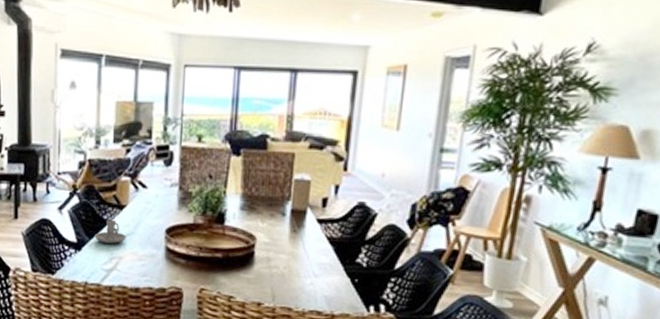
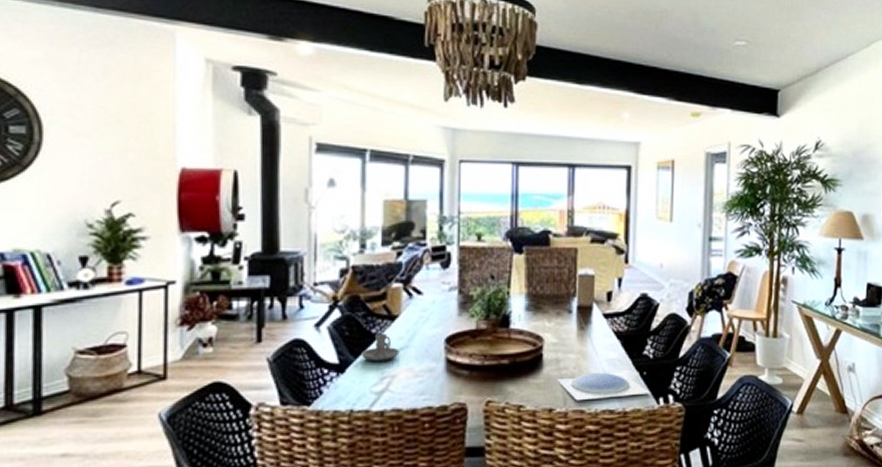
plate: none [266,273,361,301] -> present [556,372,650,401]

